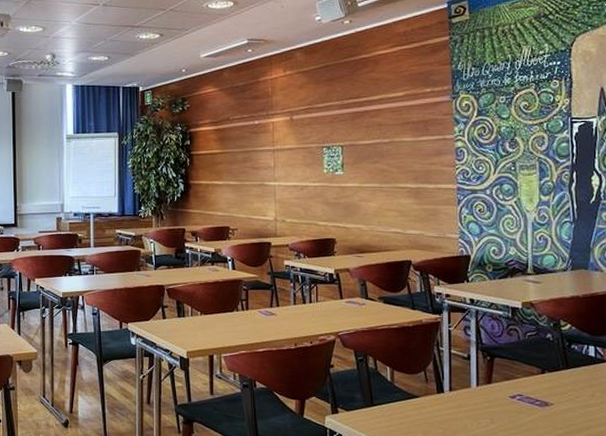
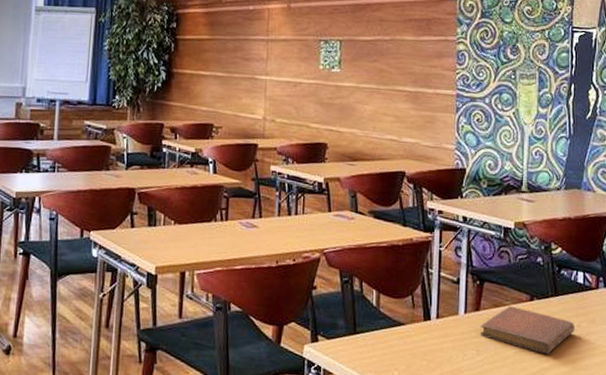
notebook: none [492,378,589,423] -> present [480,305,575,355]

